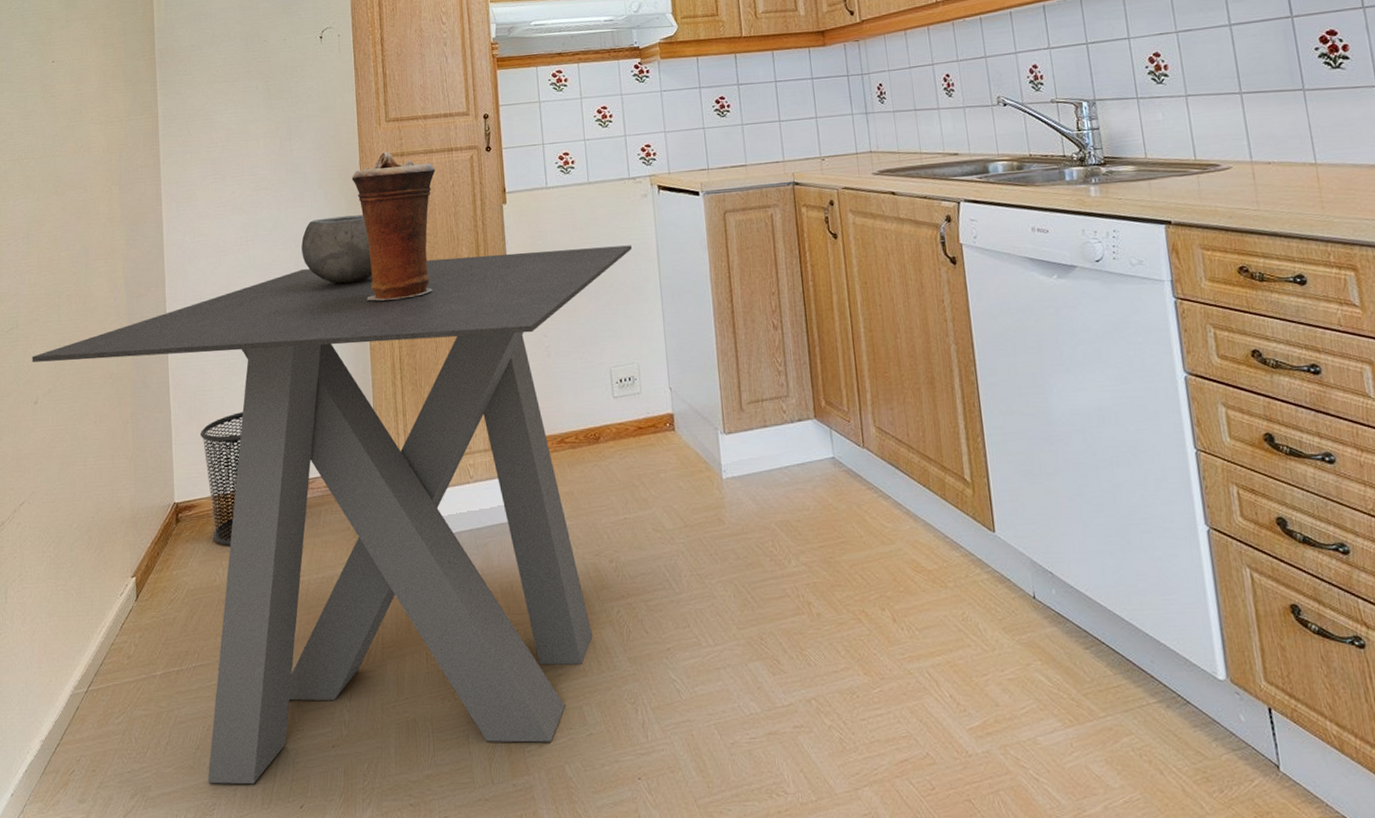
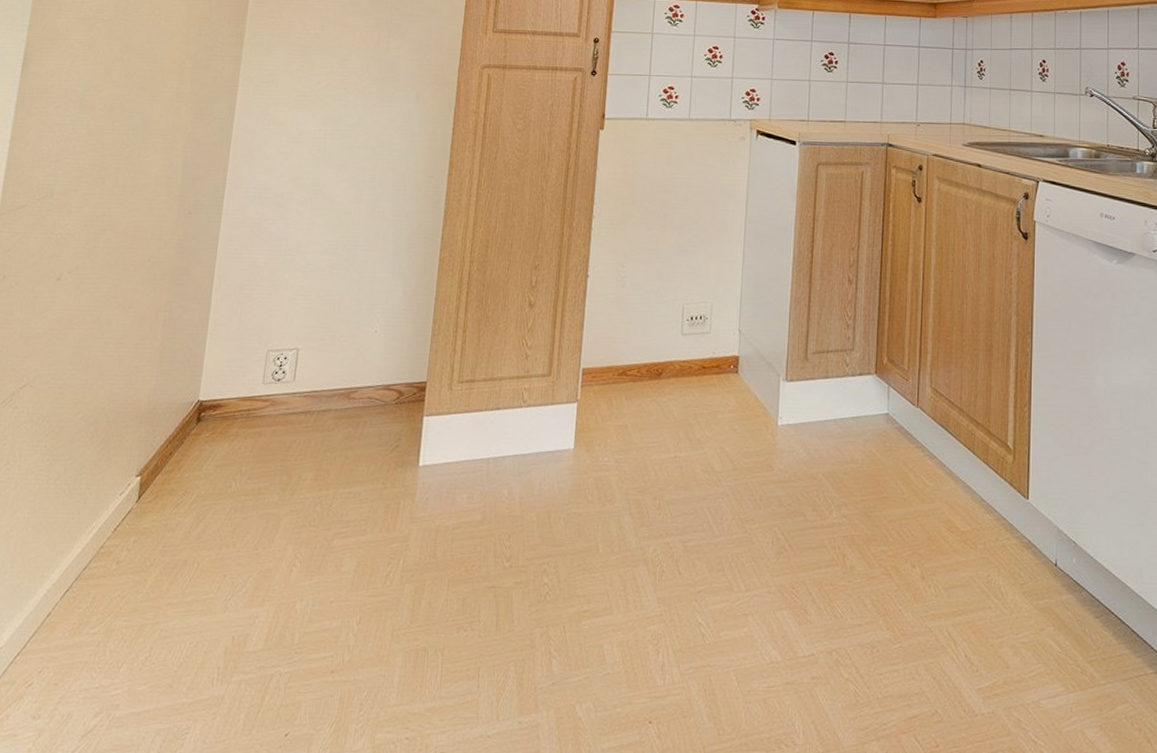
dining table: present [32,245,632,785] -> none [62,171,722,709]
waste bin: present [200,412,244,546] -> none [235,311,292,451]
bowl: present [301,215,372,284] -> none [382,121,456,191]
vase: present [351,152,435,301] -> none [444,62,536,213]

